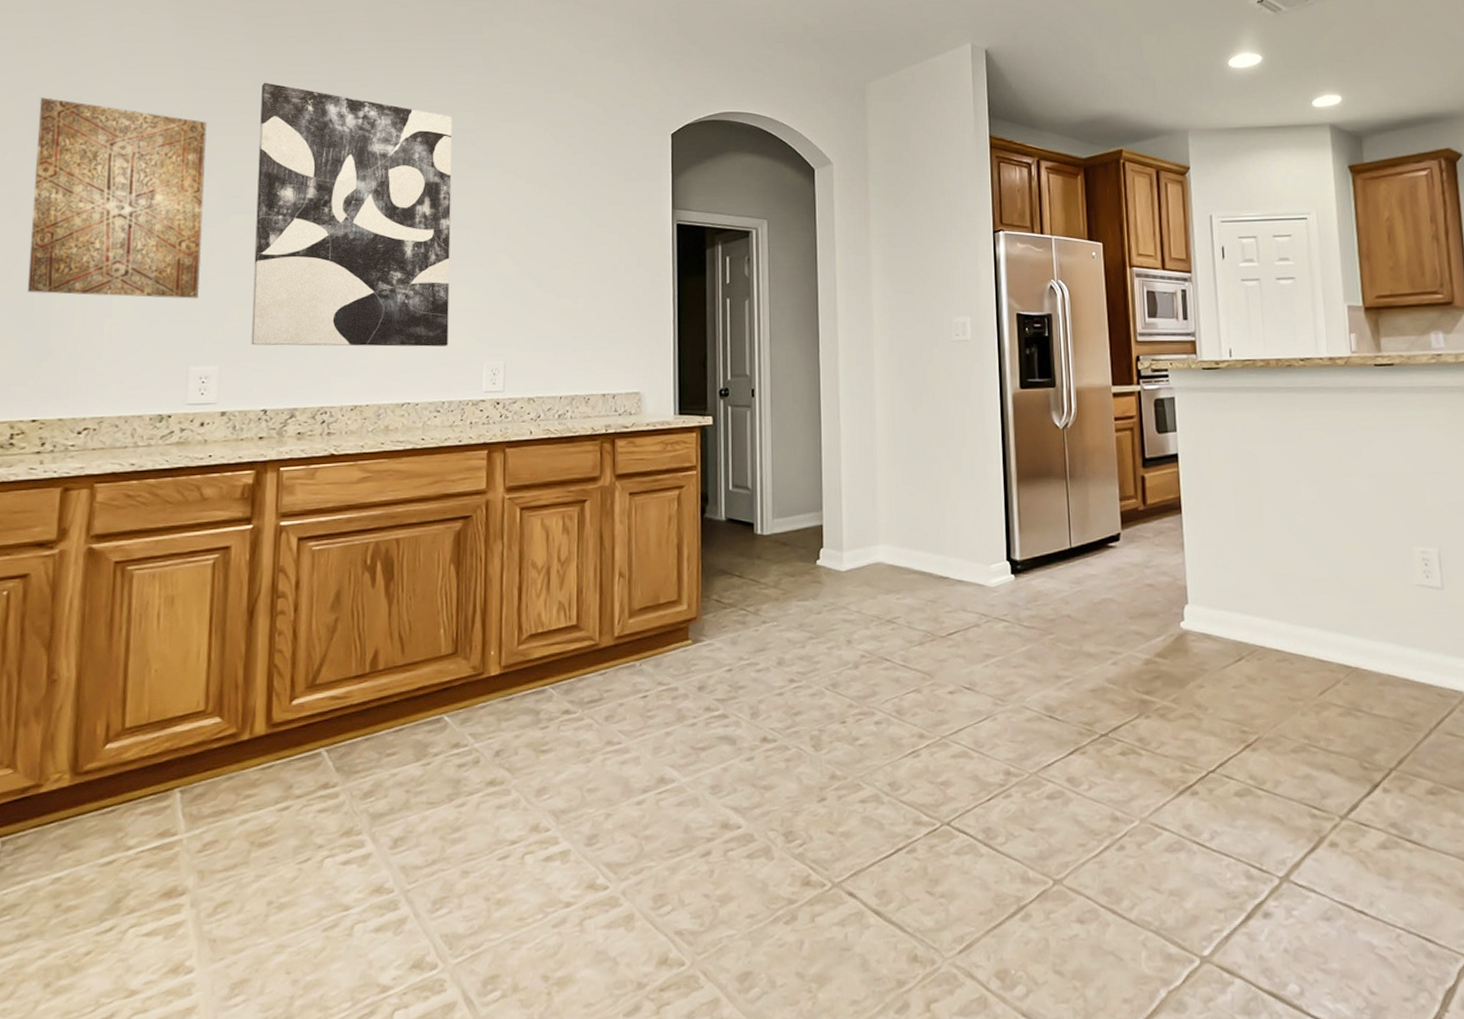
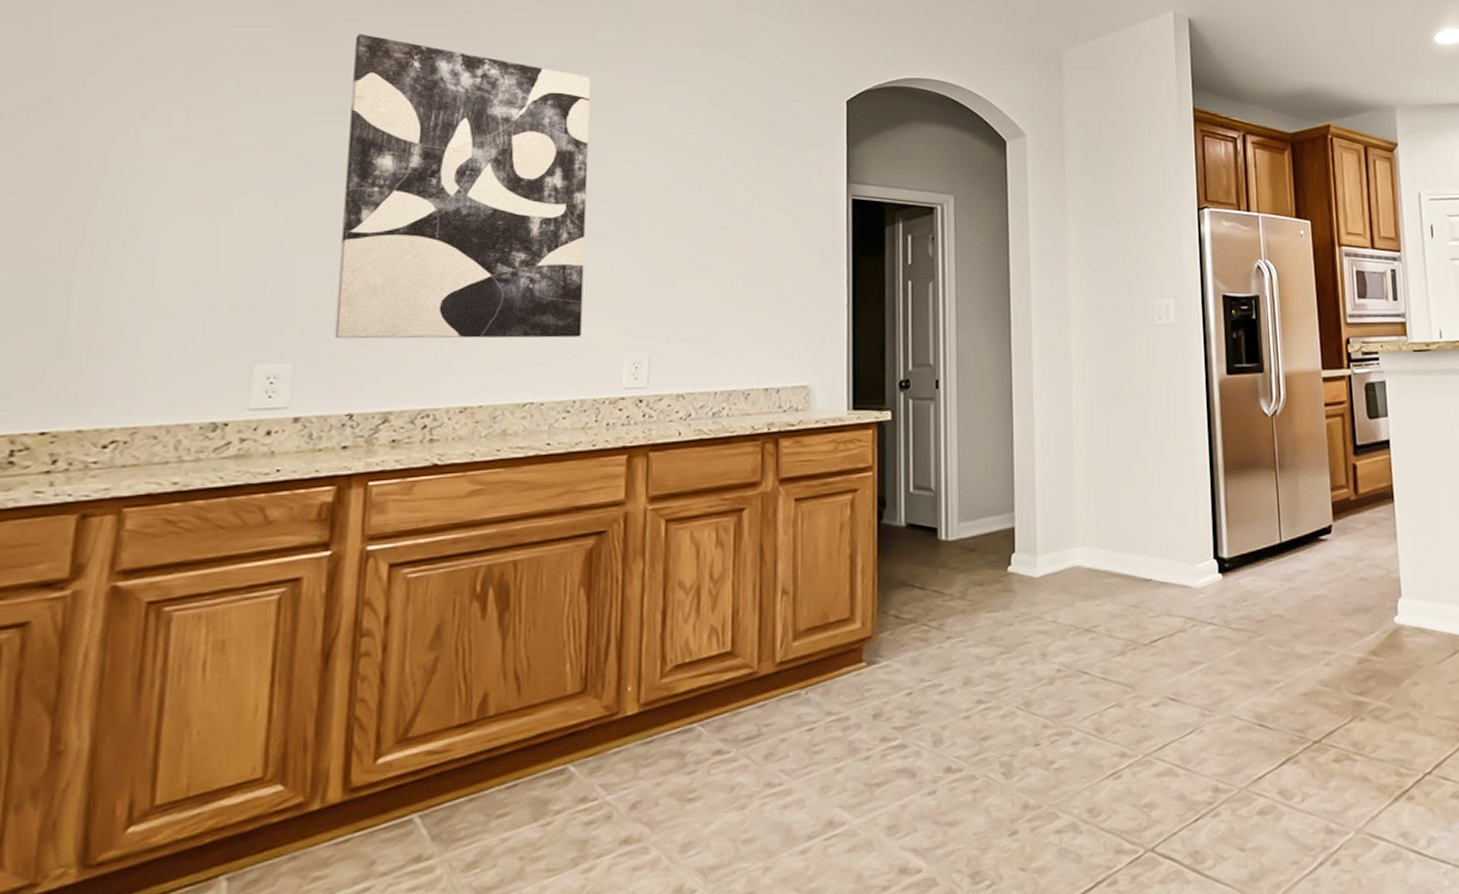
wall art: present [27,97,207,299] -> none [39,45,285,285]

